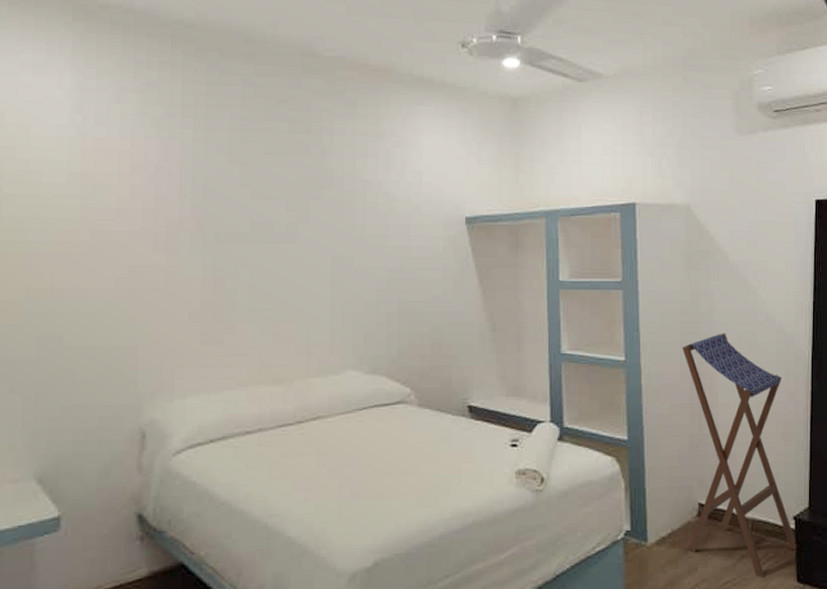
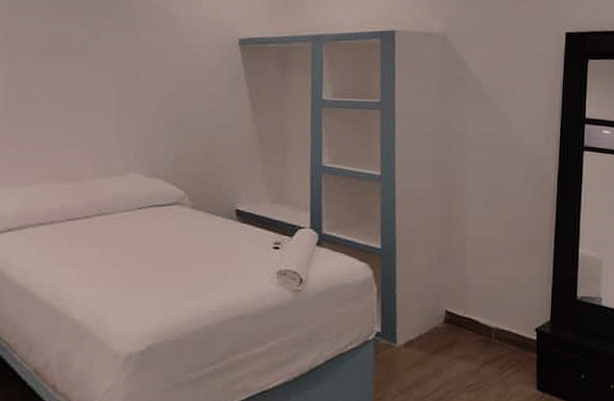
stool: present [682,333,797,578] -> none [435,153,538,383]

